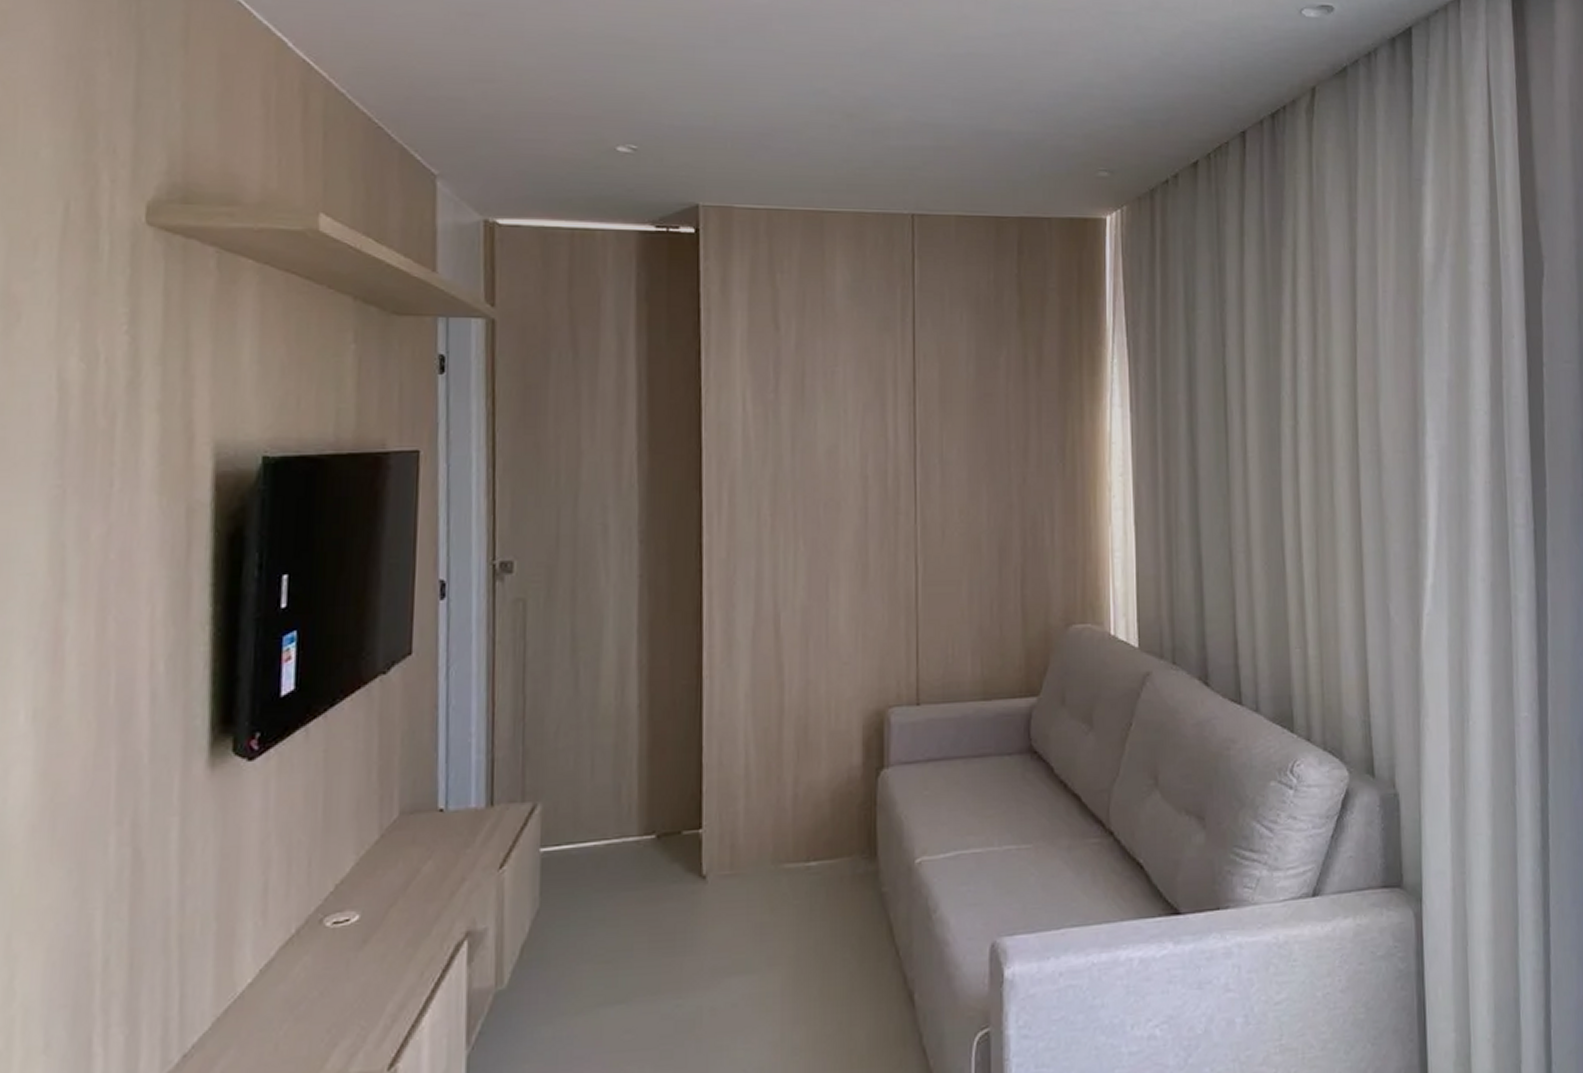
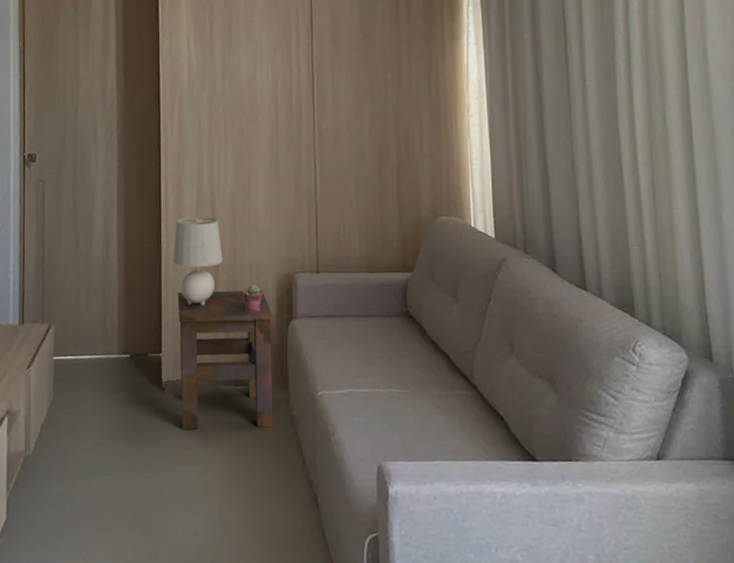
table lamp: none [719,639,790,760] -> present [173,217,223,305]
side table: none [725,733,859,927] -> present [177,290,274,430]
potted succulent: none [816,725,844,764] -> present [242,284,263,313]

